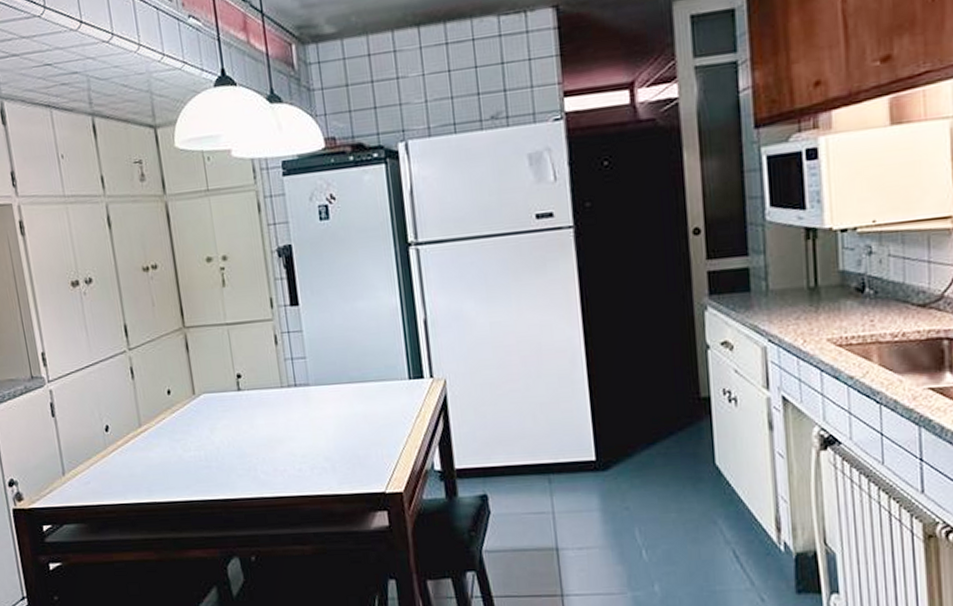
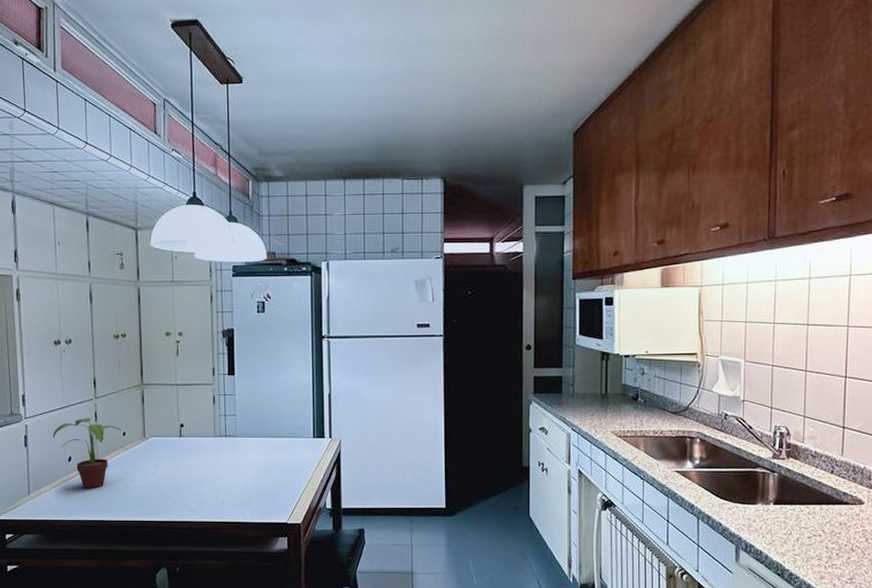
potted plant: none [82,375,166,464] -> present [52,418,122,488]

